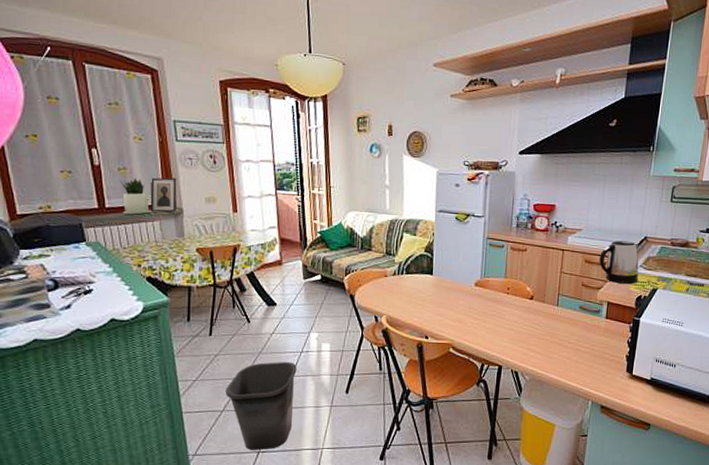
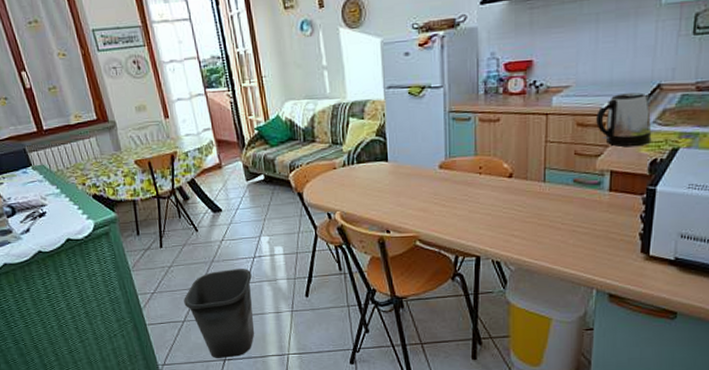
planter: present [120,178,152,215] -> none [52,95,87,134]
picture frame: present [150,177,177,213] -> none [80,90,109,129]

